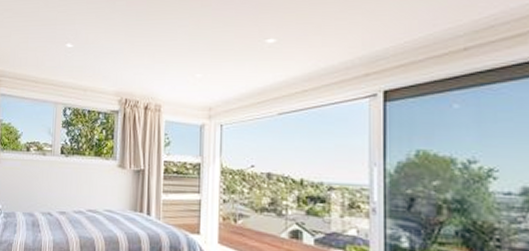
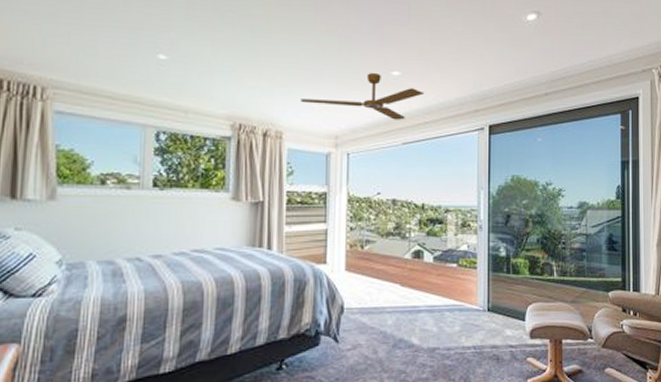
ceiling fan: none [178,43,303,89] -> present [301,73,425,120]

